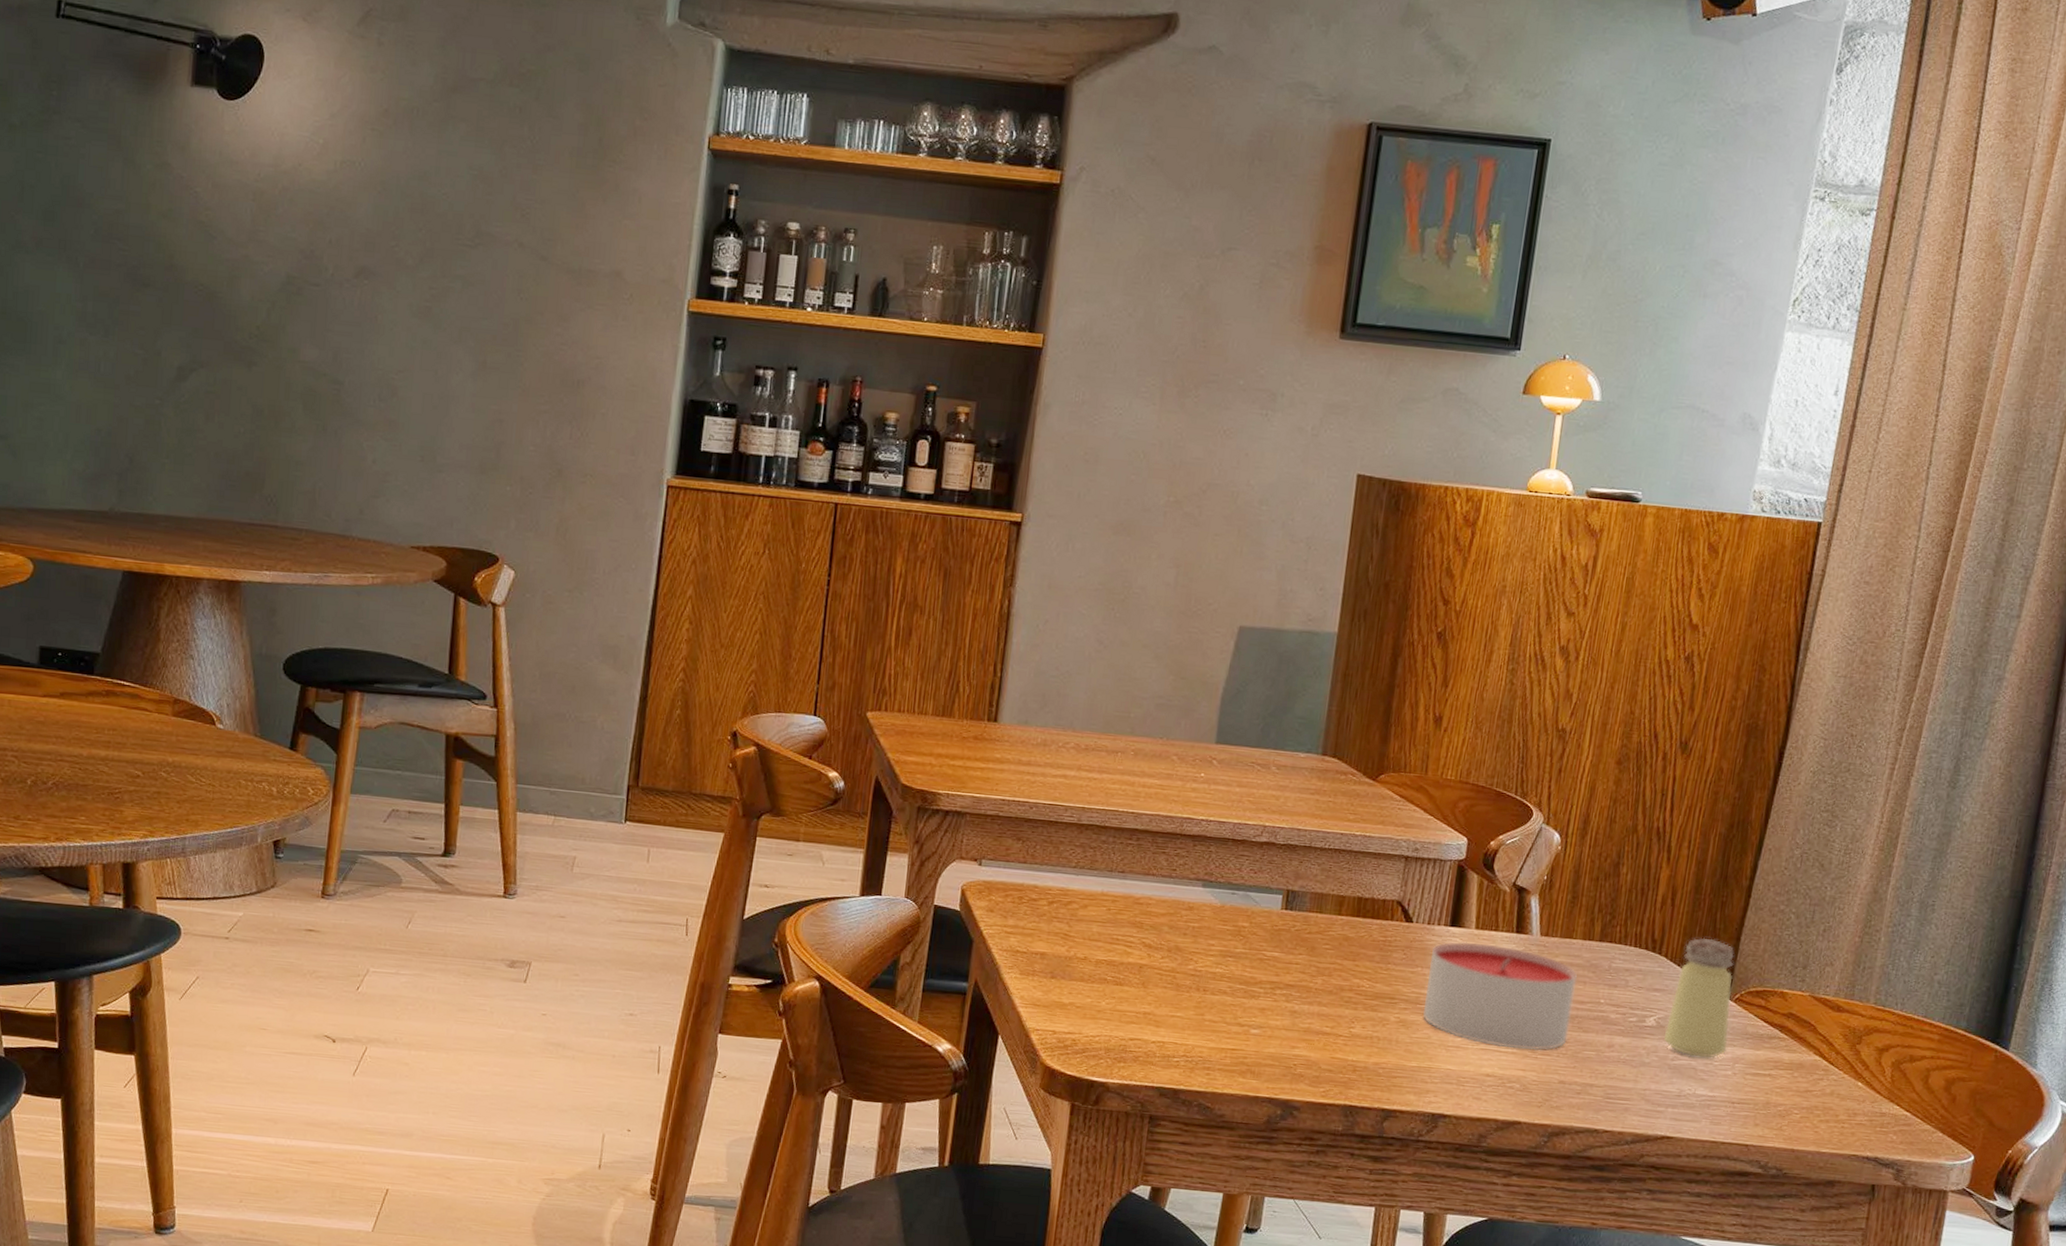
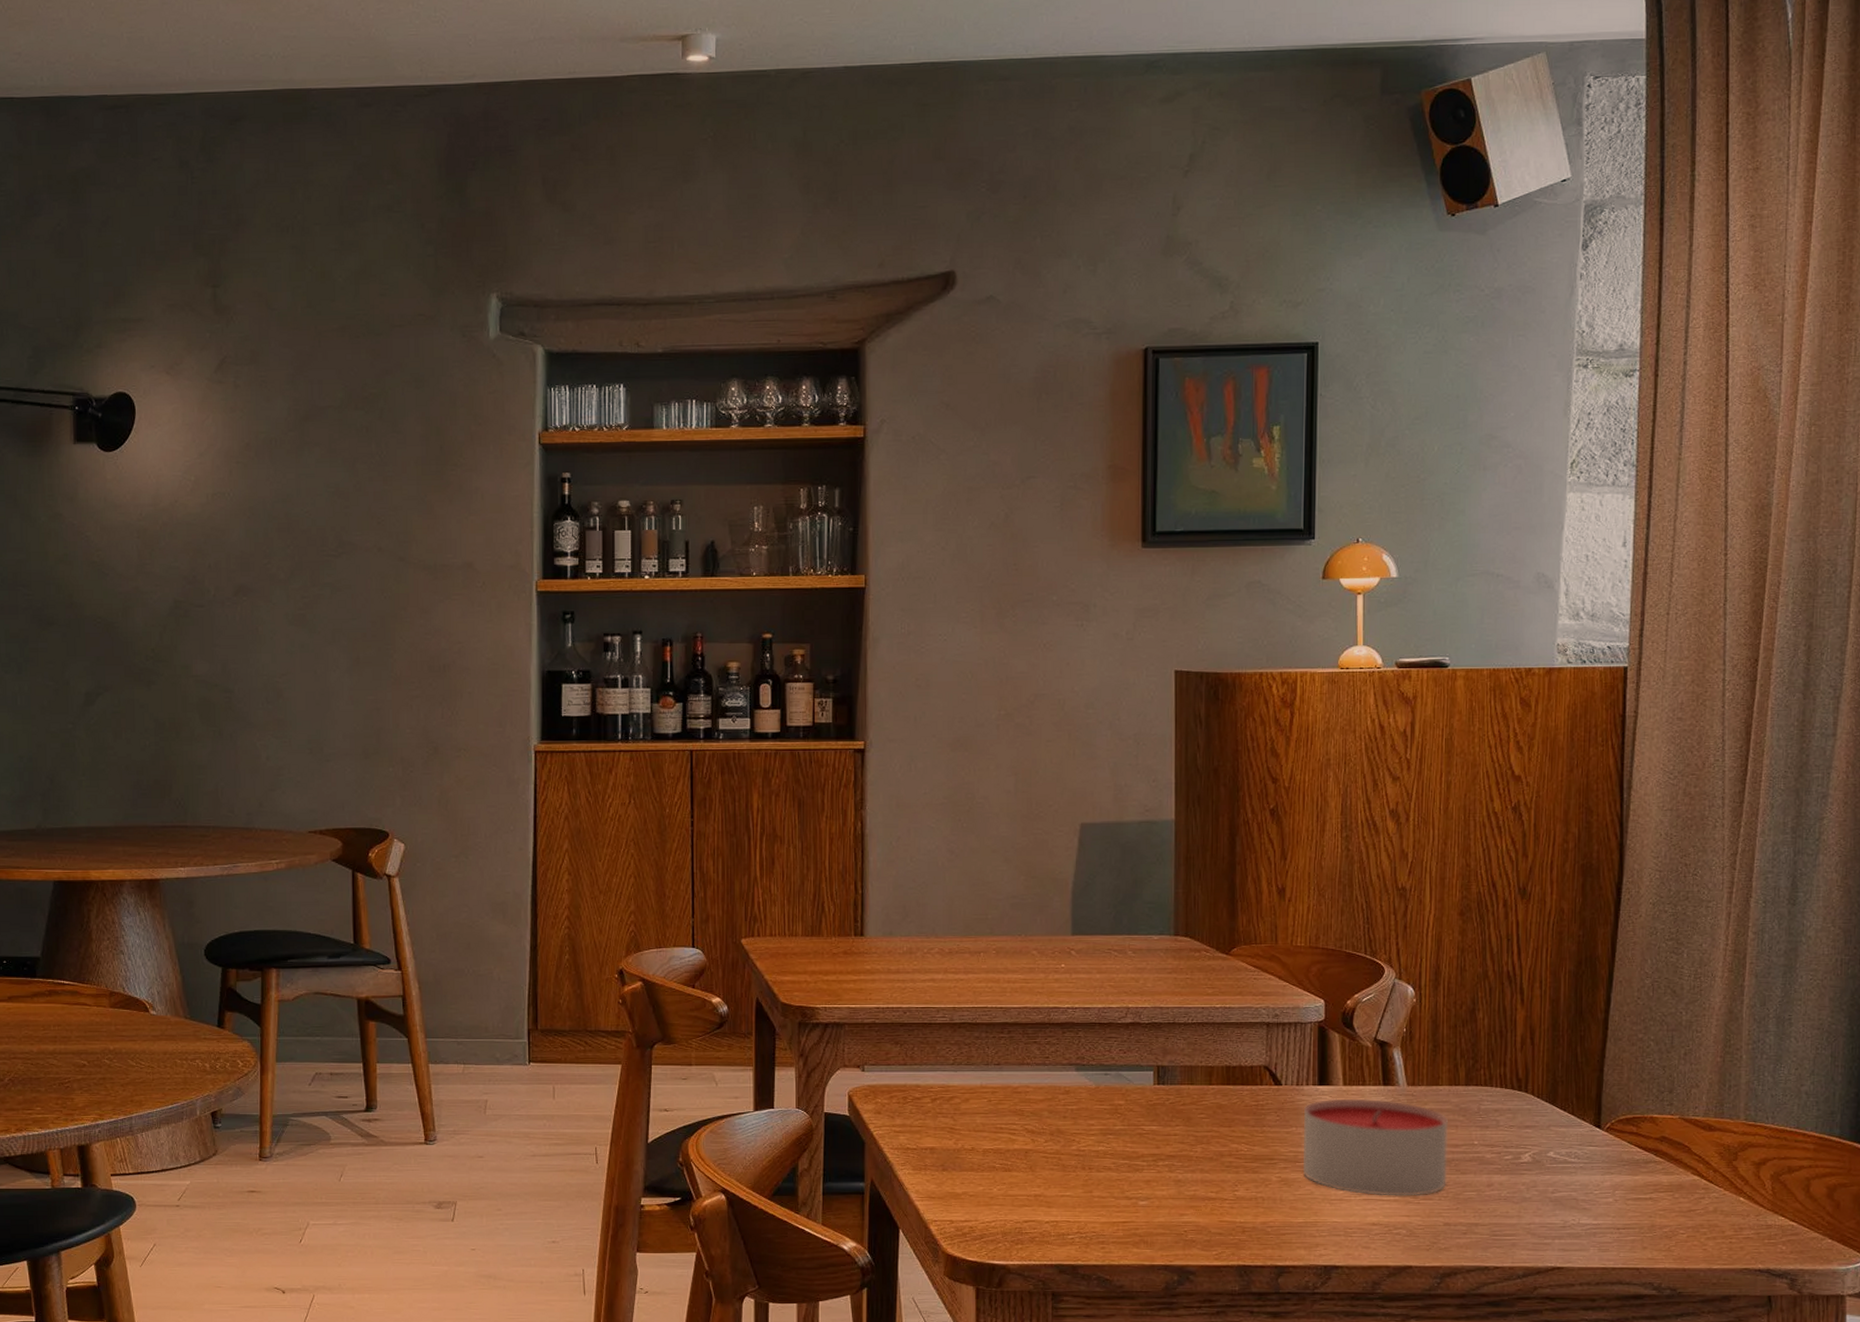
saltshaker: present [1664,937,1734,1059] -> none [1542,1072,1605,1188]

